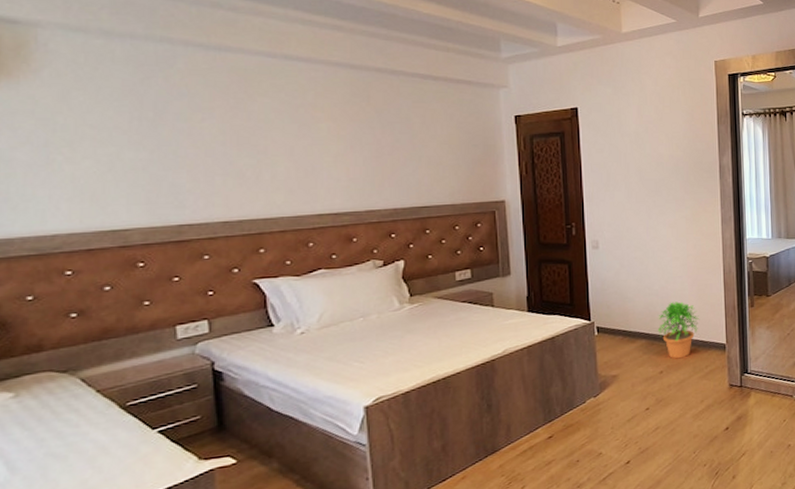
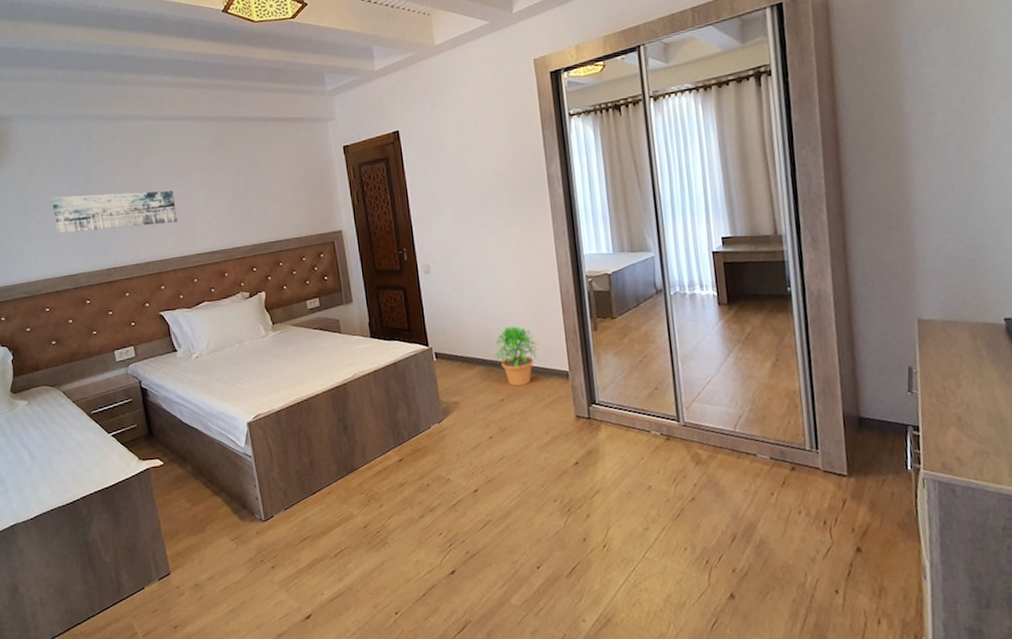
wall art: none [95,131,293,178] -> present [51,190,177,233]

